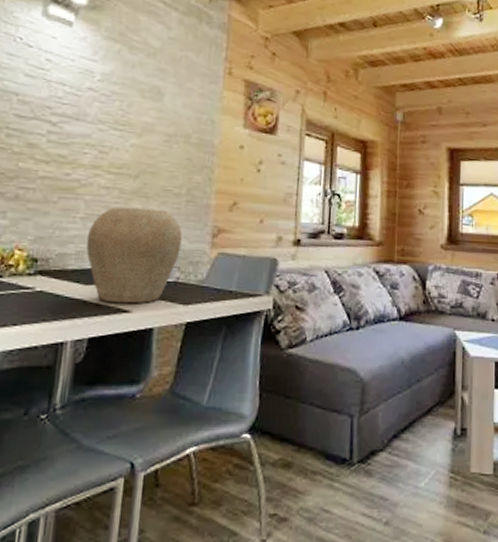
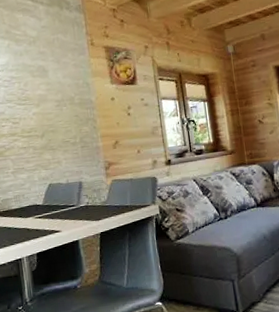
vase: present [86,206,182,304] -> none [19,156,85,228]

